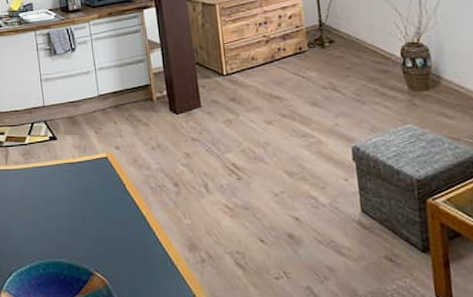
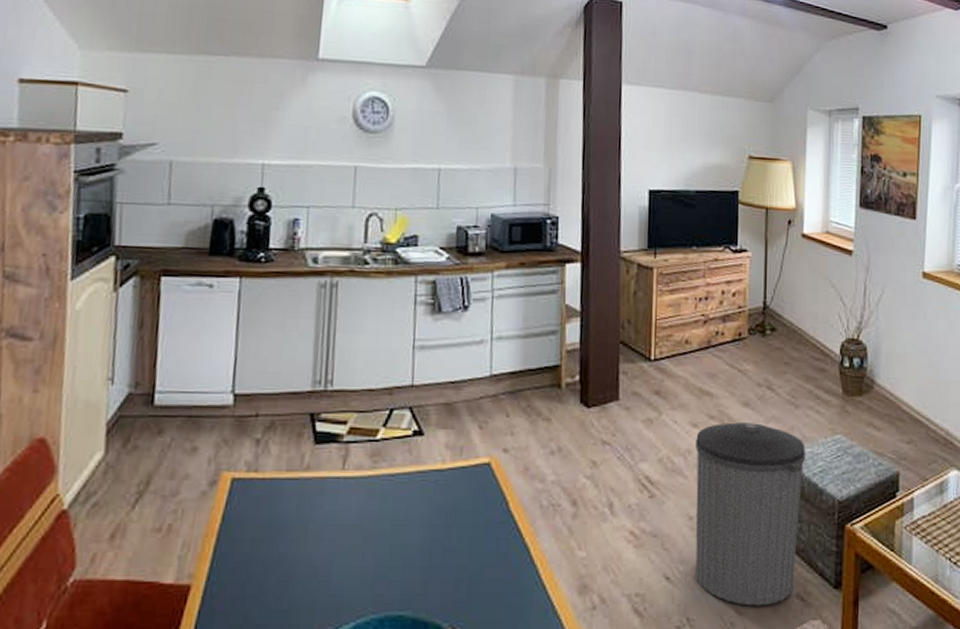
trash can: none [272,118,381,265] -> present [695,422,805,606]

